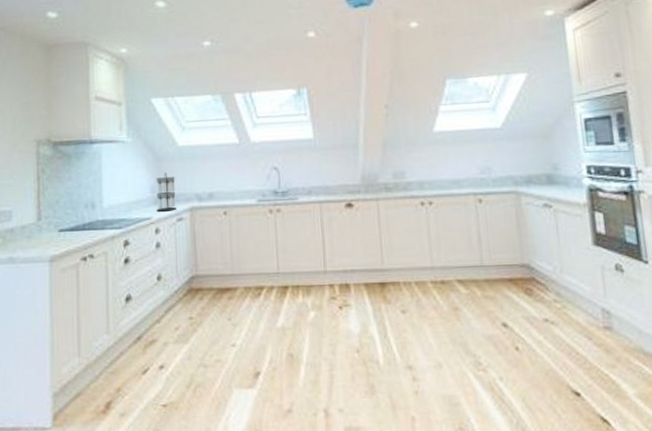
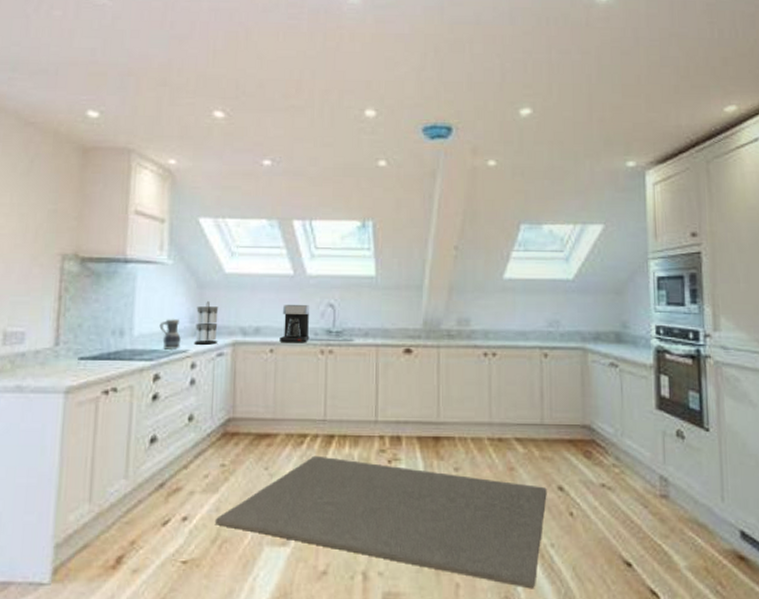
ceramic jug: none [125,190,145,218] -> present [159,319,181,350]
rug: none [188,305,492,420] -> present [215,455,547,589]
coffee maker: none [231,170,258,205] -> present [280,305,310,343]

